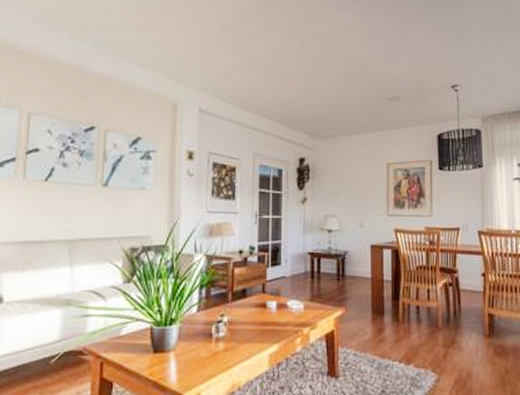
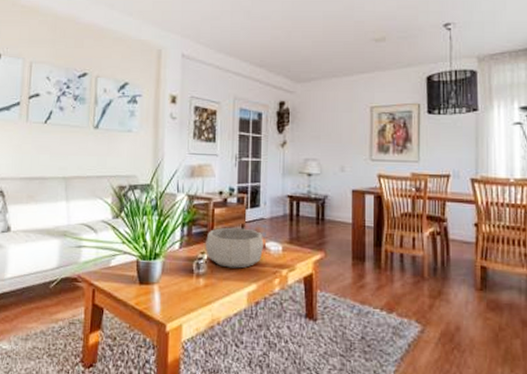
decorative bowl: none [225,287,285,330] -> present [206,227,263,269]

